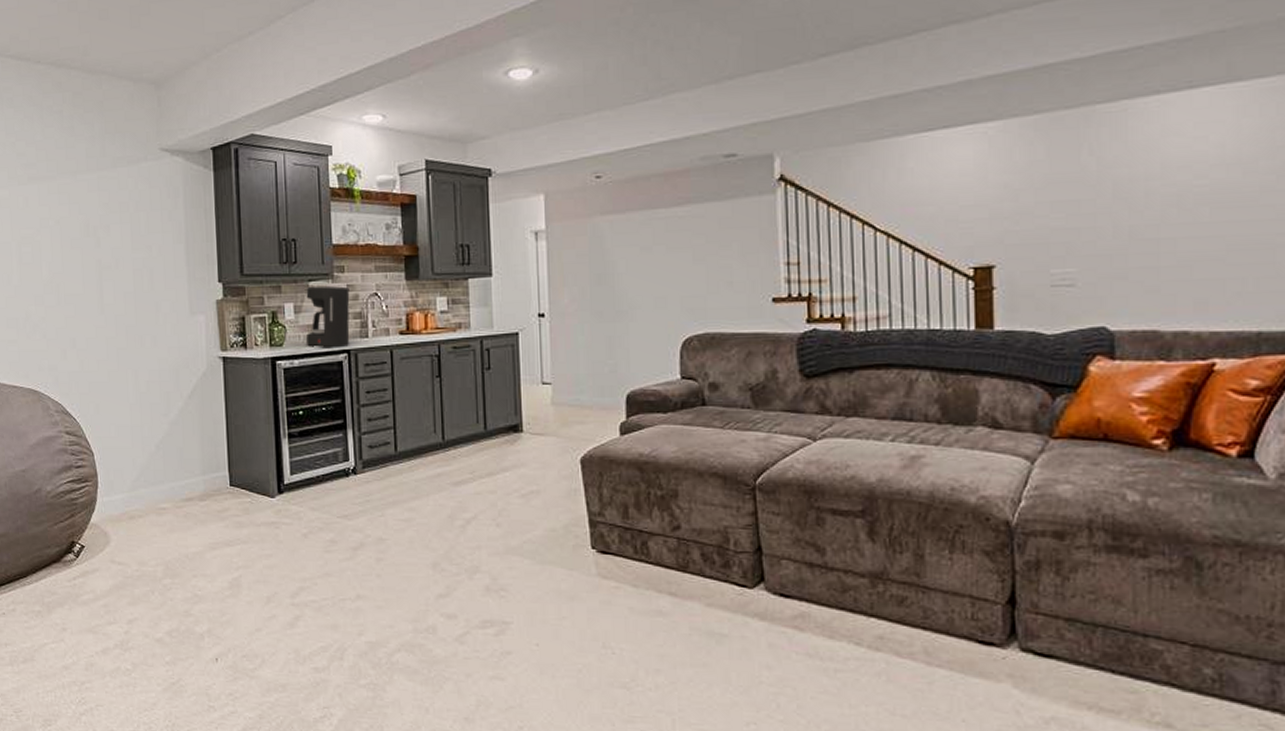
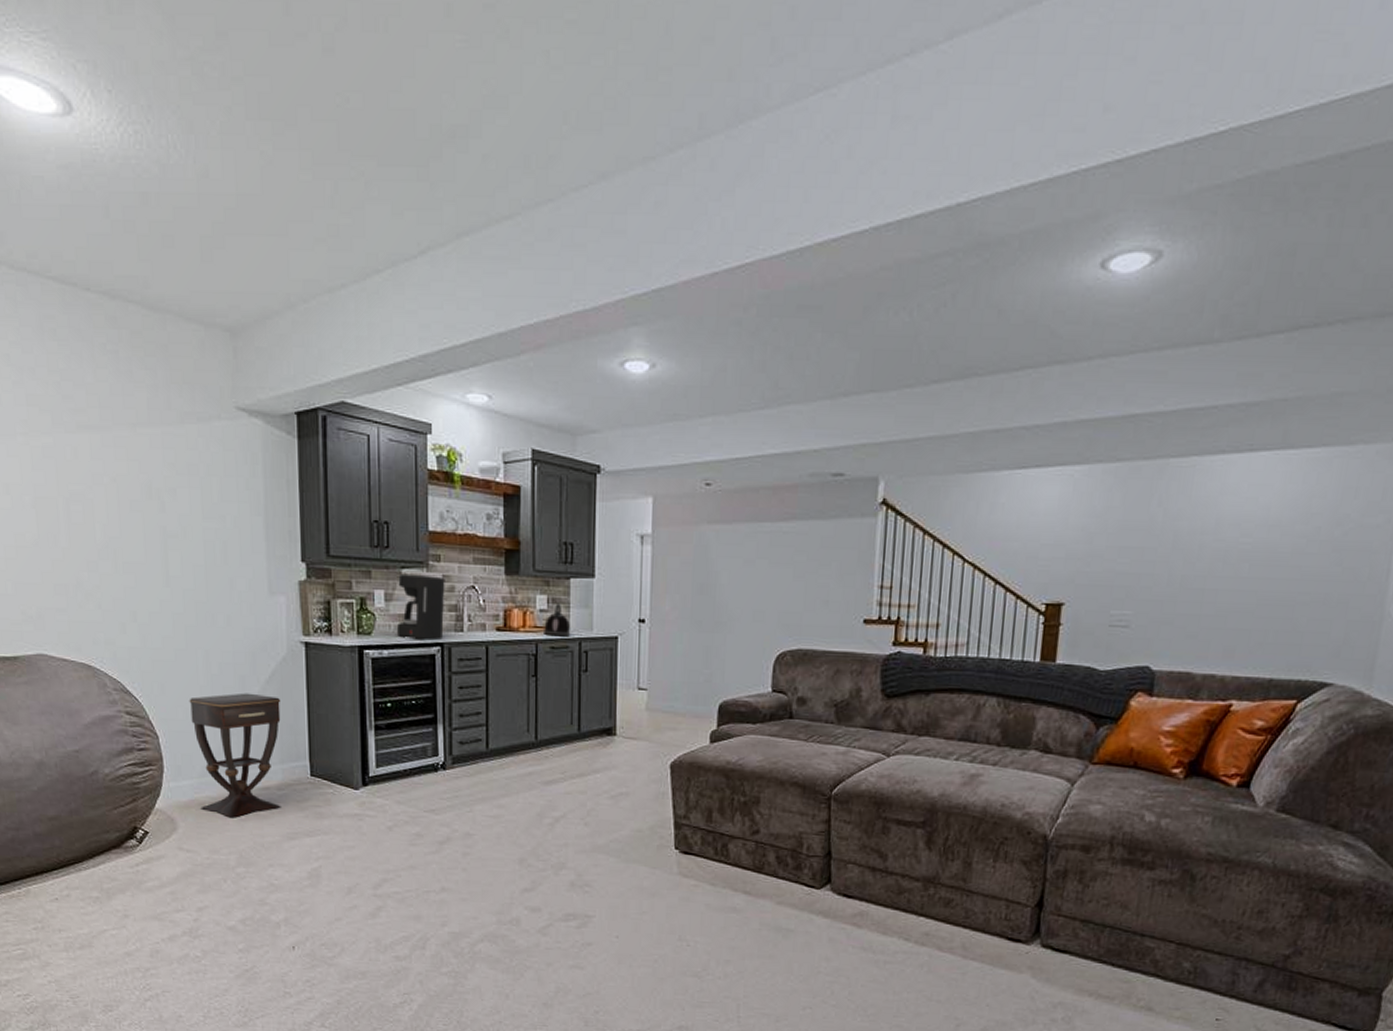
side table: none [120,408,202,530] -> present [189,693,281,818]
kettle: none [445,303,471,337] -> present [544,603,570,637]

